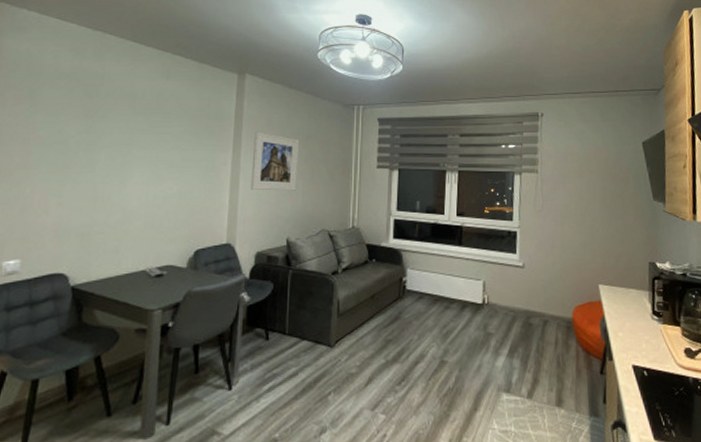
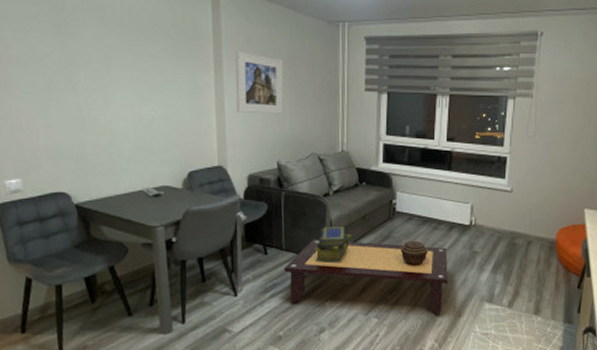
coffee table: none [285,321,461,409] -> present [284,239,448,315]
stack of books: none [320,306,359,349] -> present [315,225,351,264]
decorative container: none [410,321,440,351] -> present [400,240,428,266]

